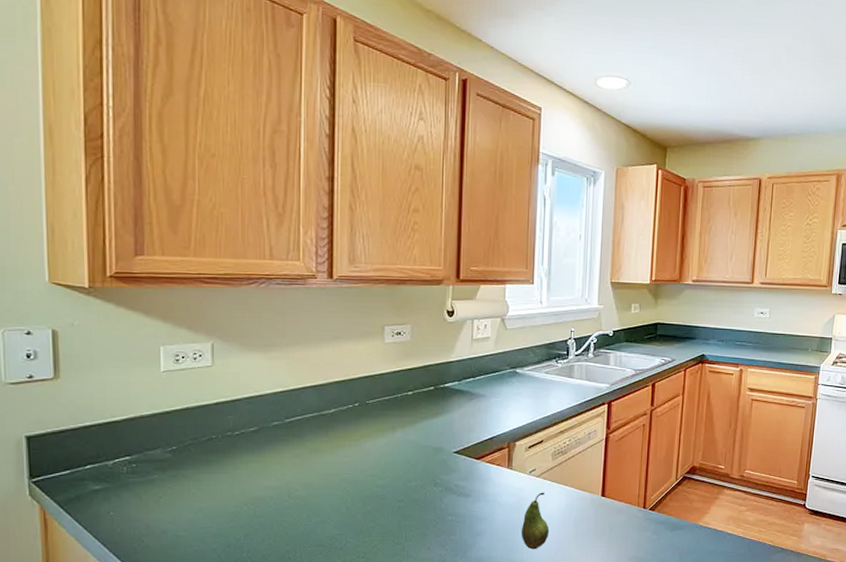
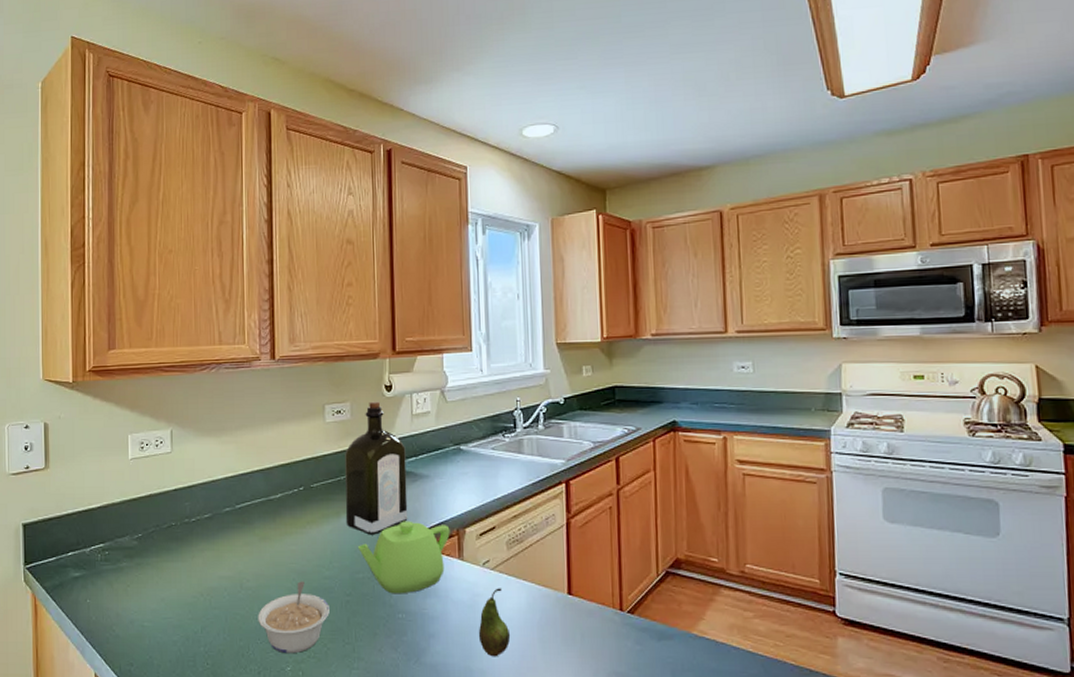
legume: none [306,490,381,555] -> present [258,581,330,654]
liquor: none [401,325,464,448] -> present [345,401,408,535]
teapot: none [411,435,502,500] -> present [357,521,450,594]

